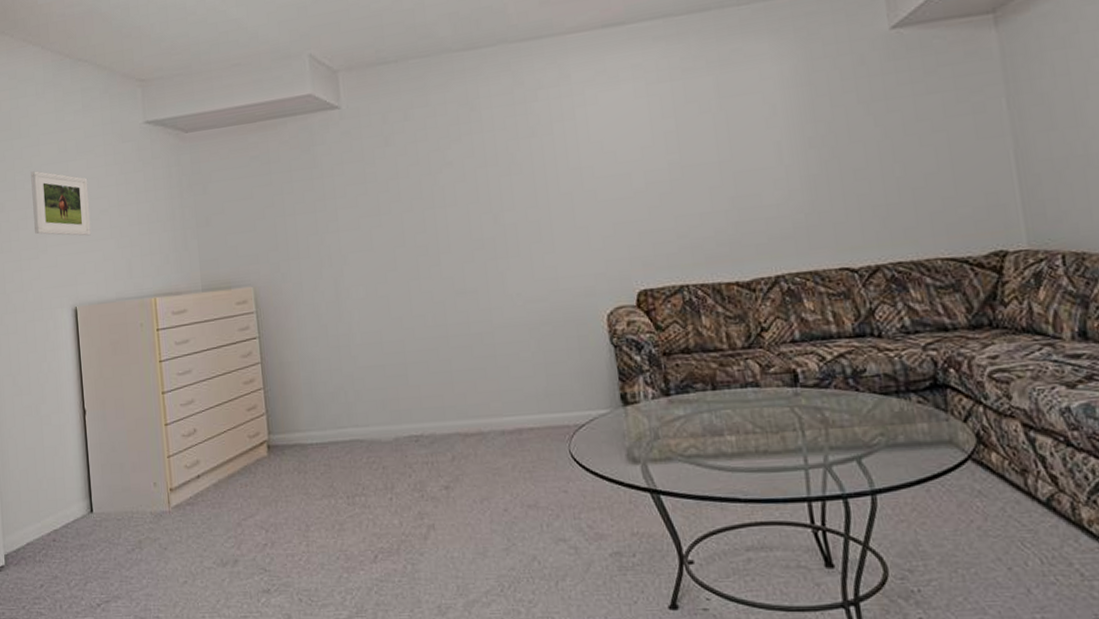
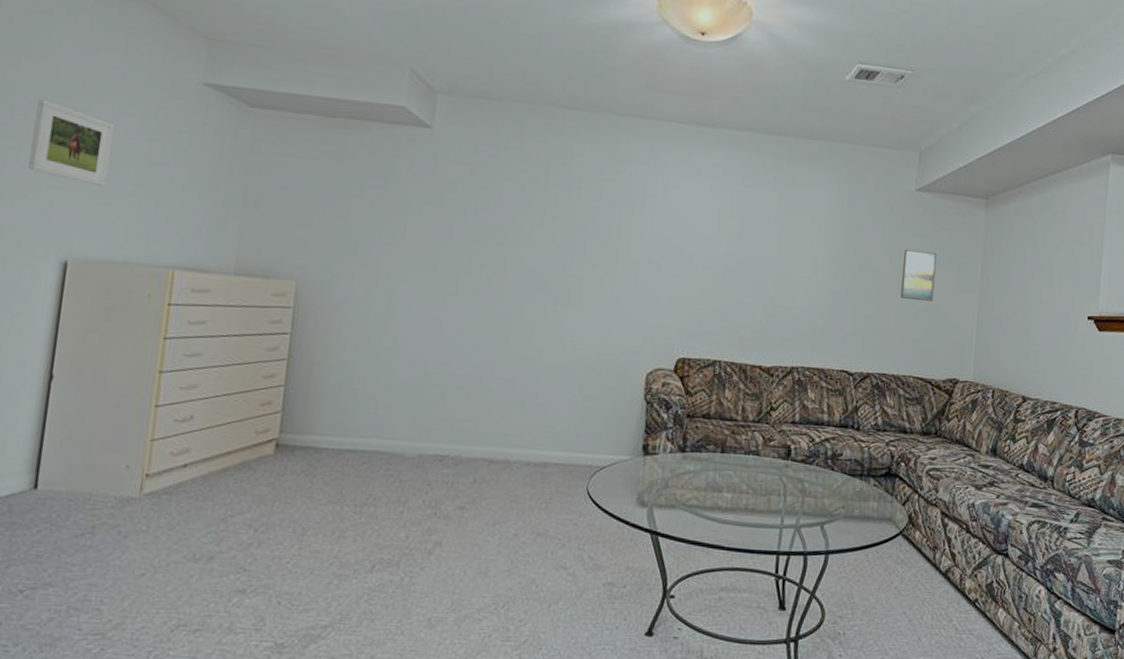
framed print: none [892,98,946,165] -> present [900,249,937,302]

